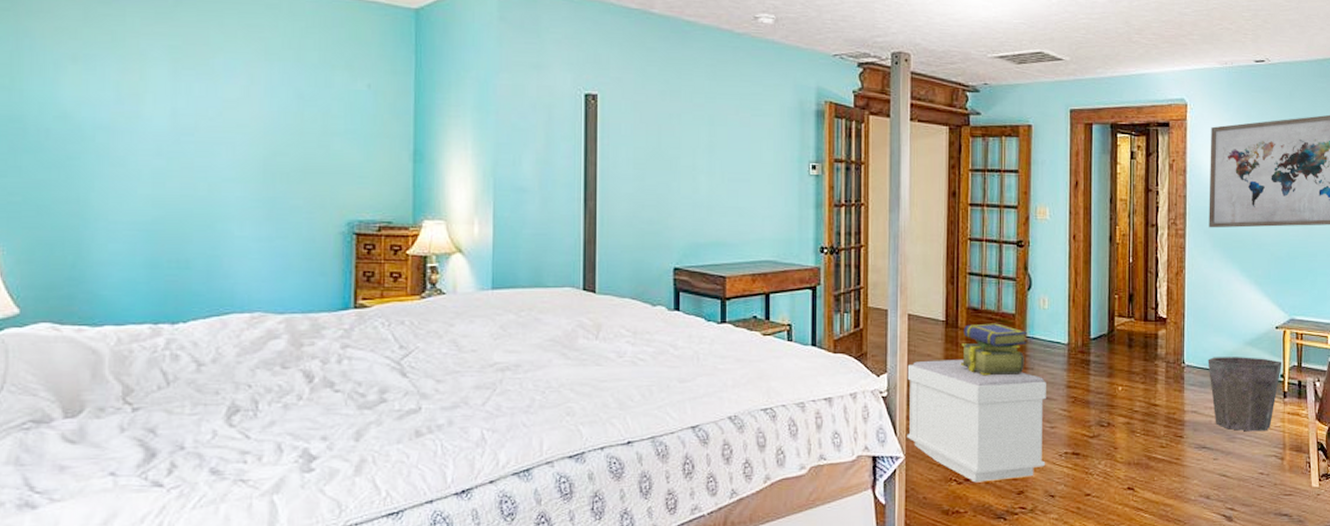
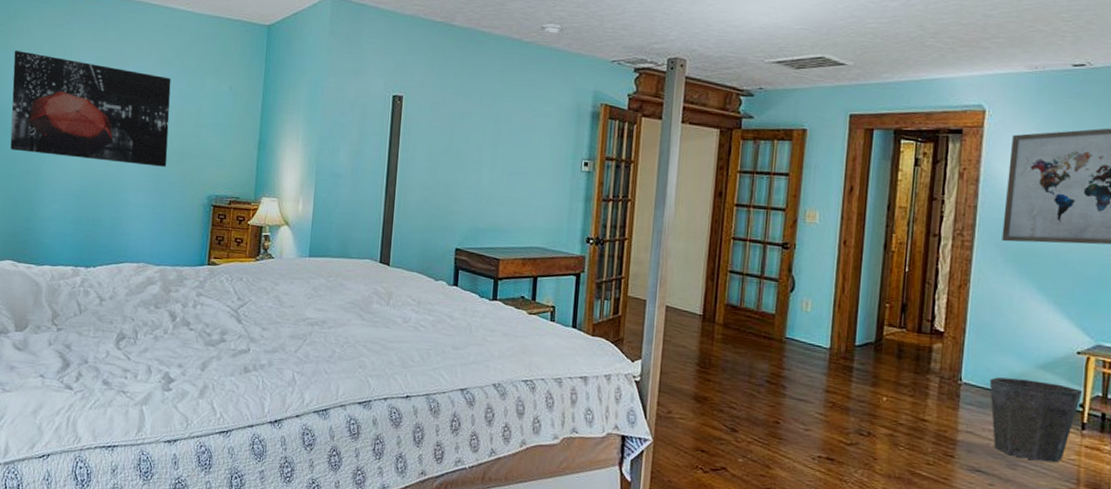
wall art: none [30,35,285,188] -> present [10,50,171,167]
bench: present [907,360,1046,483] -> none [656,351,803,476]
stack of books: present [961,323,1027,376] -> none [715,320,786,374]

